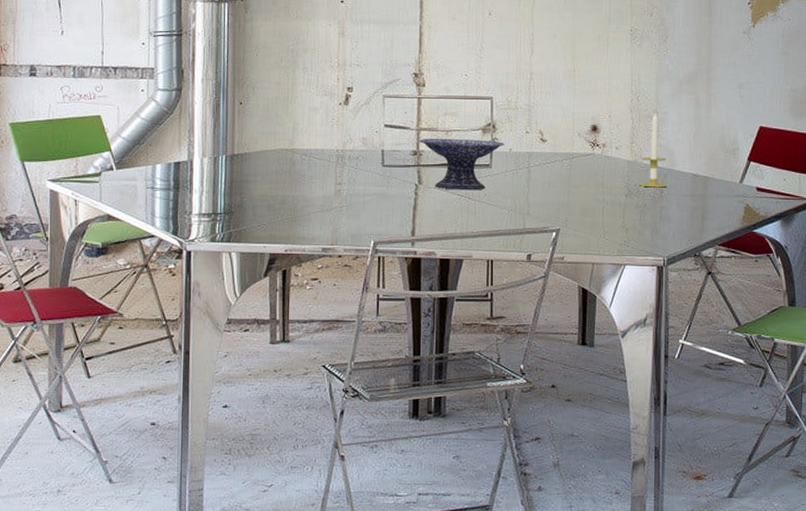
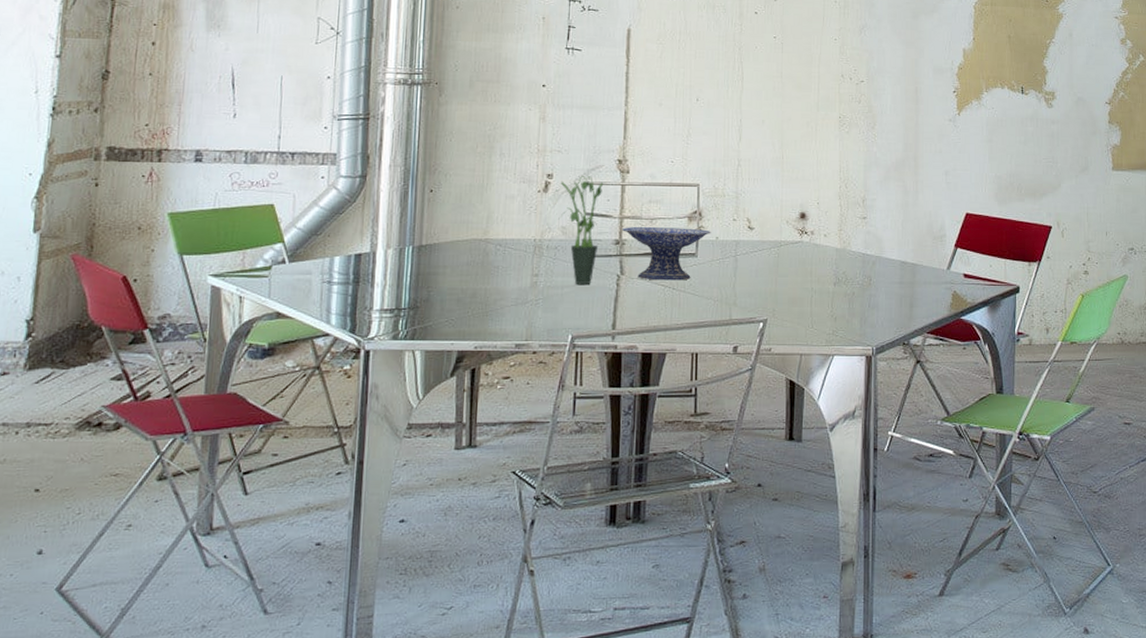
potted plant: none [353,89,401,193] -> present [553,176,604,284]
candle: present [639,111,667,188] -> none [848,198,876,275]

